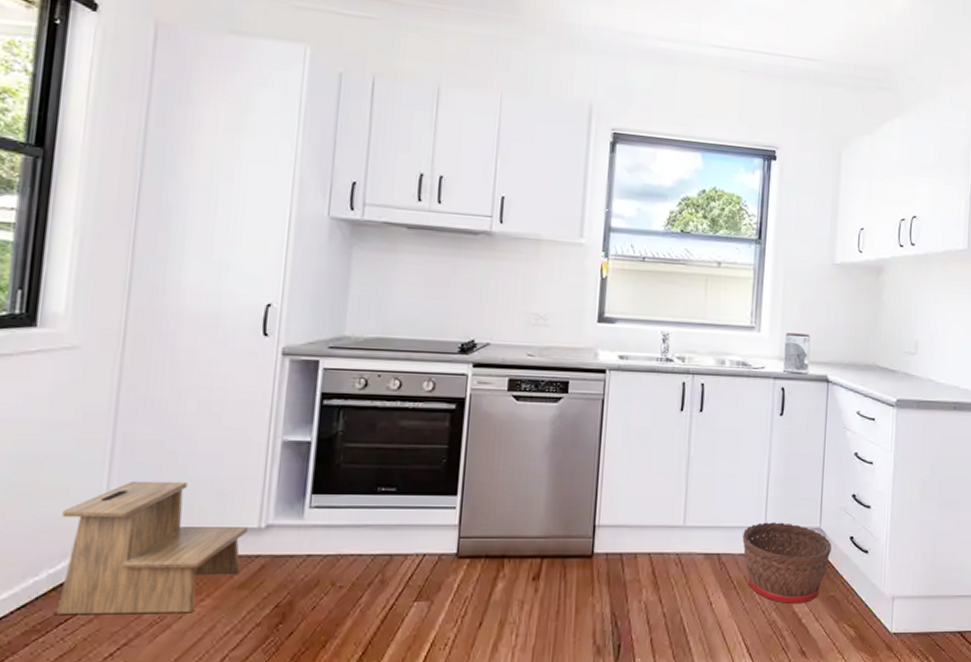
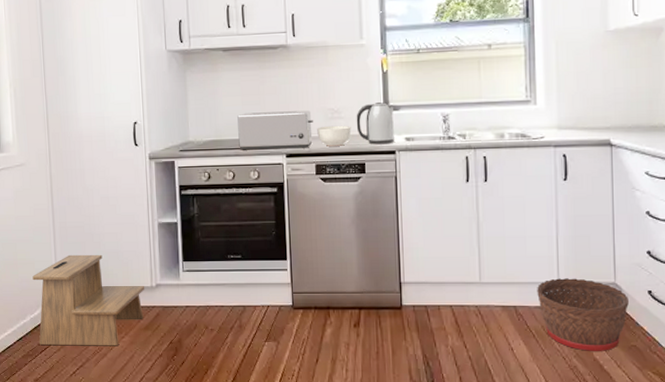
toaster: none [412,307,512,358] -> present [237,110,313,150]
bowl: none [515,333,558,359] -> present [317,125,352,146]
kettle: none [563,311,610,362] -> present [356,101,394,145]
jar: present [782,333,811,375] -> none [561,102,590,141]

